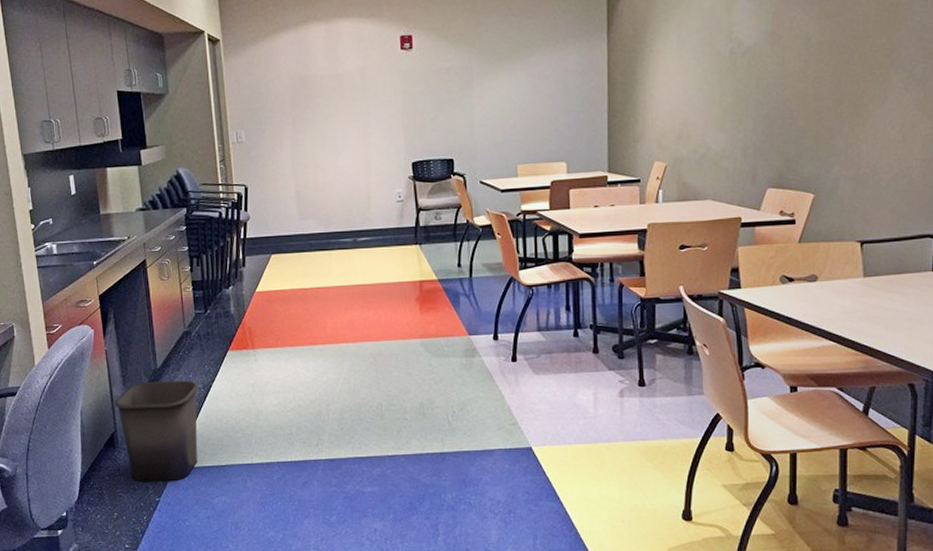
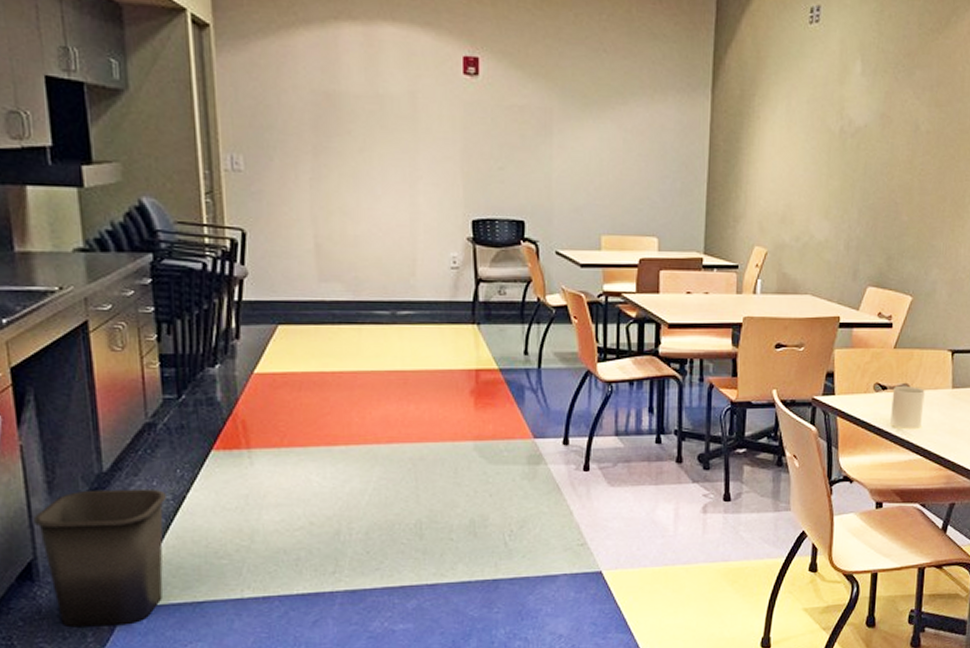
mug: none [799,276,834,318] -> present [889,385,925,430]

